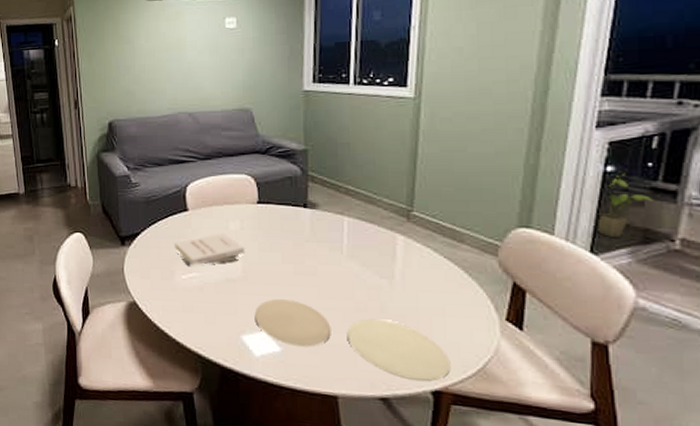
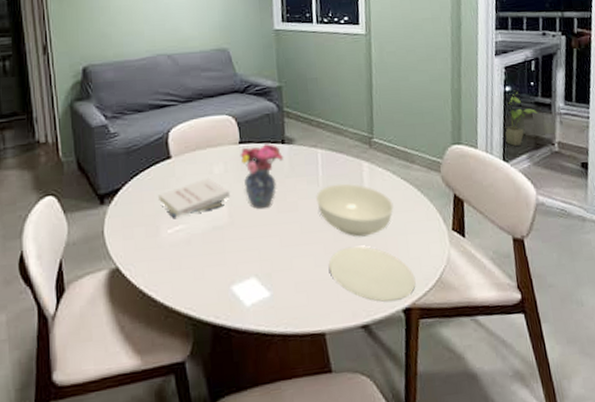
plate: present [254,299,331,347] -> none [242,239,315,288]
flower arrangement: none [257,206,305,268] -> present [240,144,284,208]
bowl: none [338,254,431,312] -> present [316,183,394,237]

